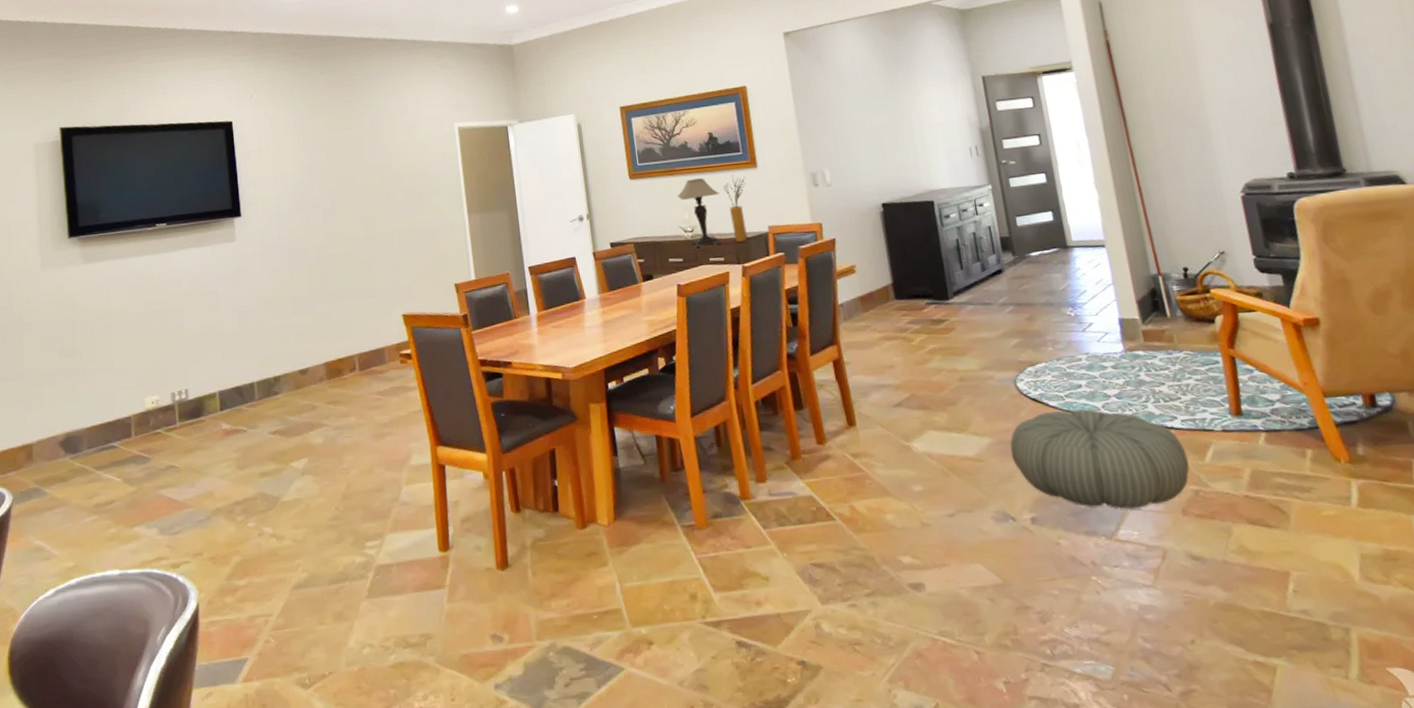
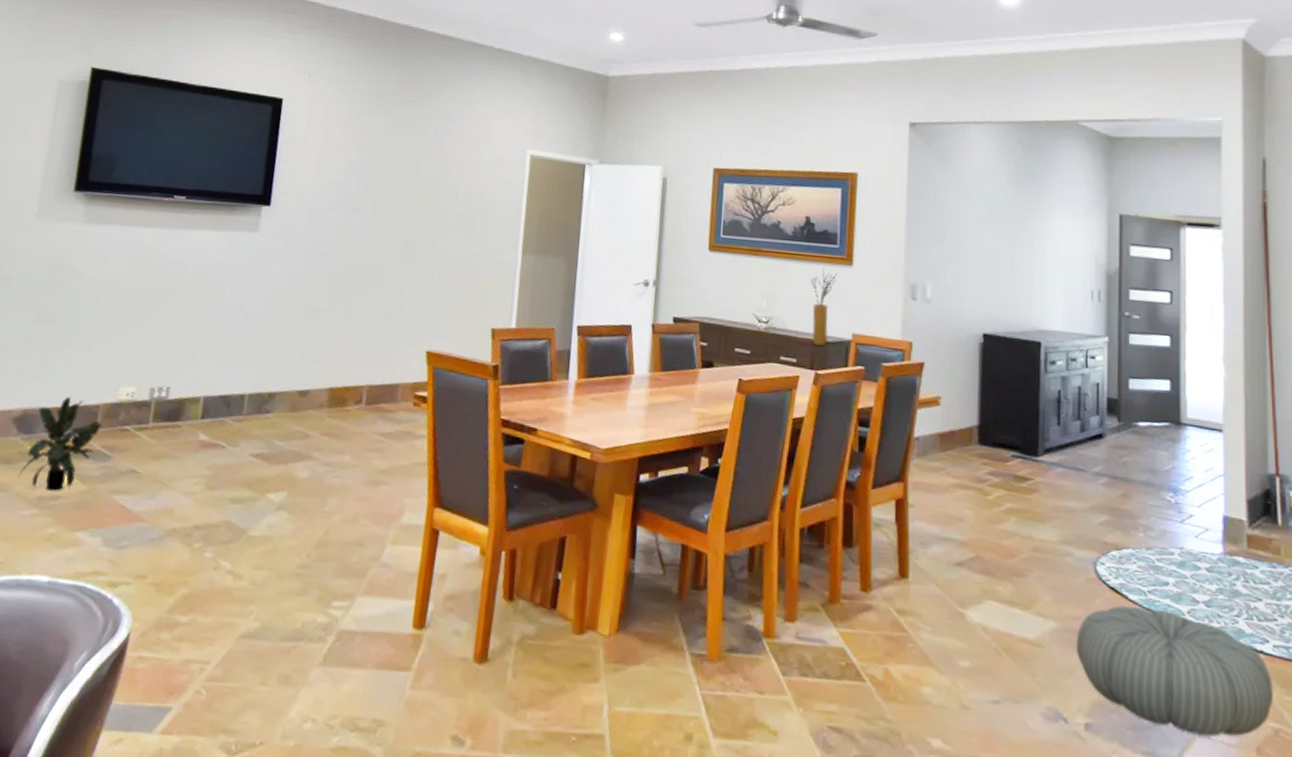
potted plant: none [74,415,136,497] -> present [18,397,102,491]
table lamp: present [677,178,722,249] -> none [757,264,805,344]

